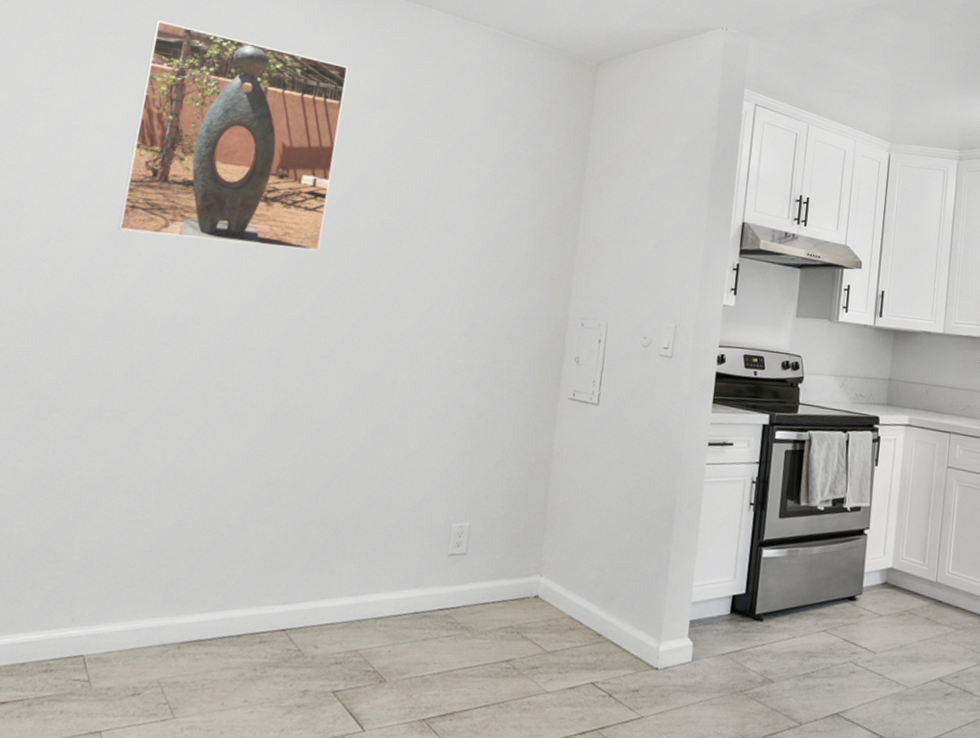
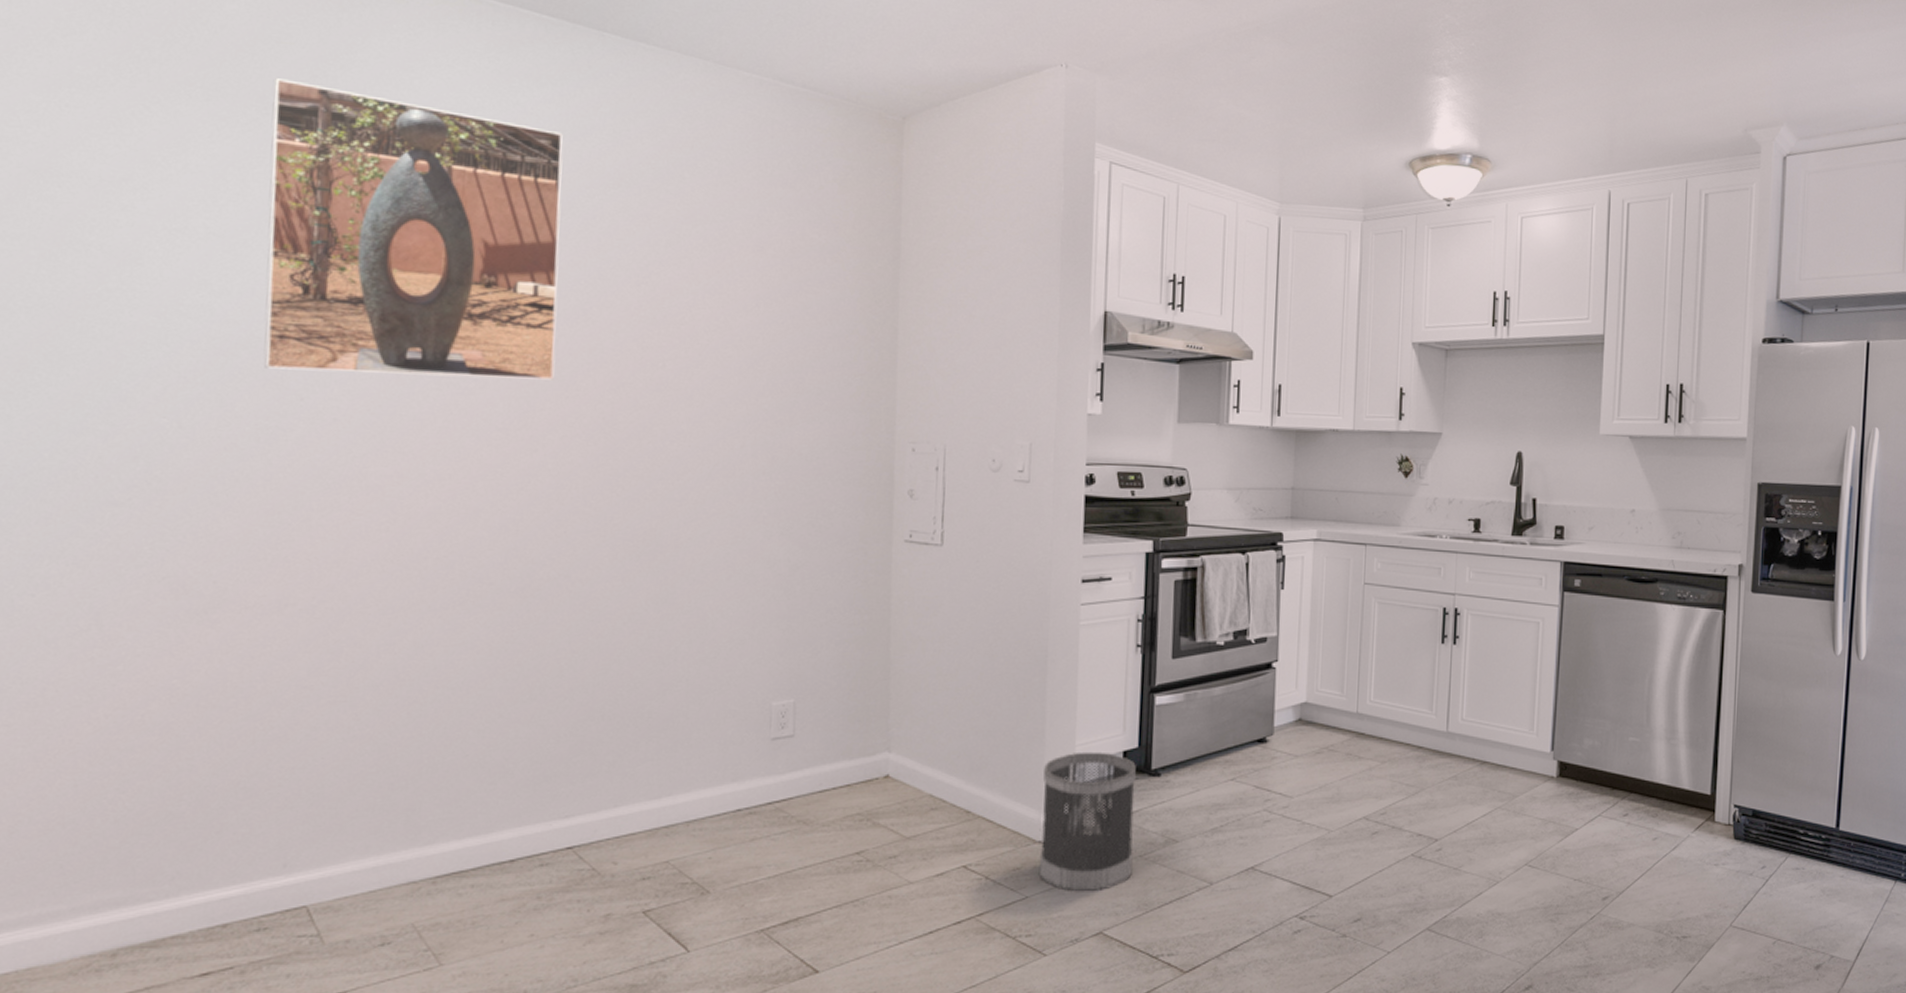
wastebasket: none [654,592,743,719] -> present [1039,751,1136,892]

